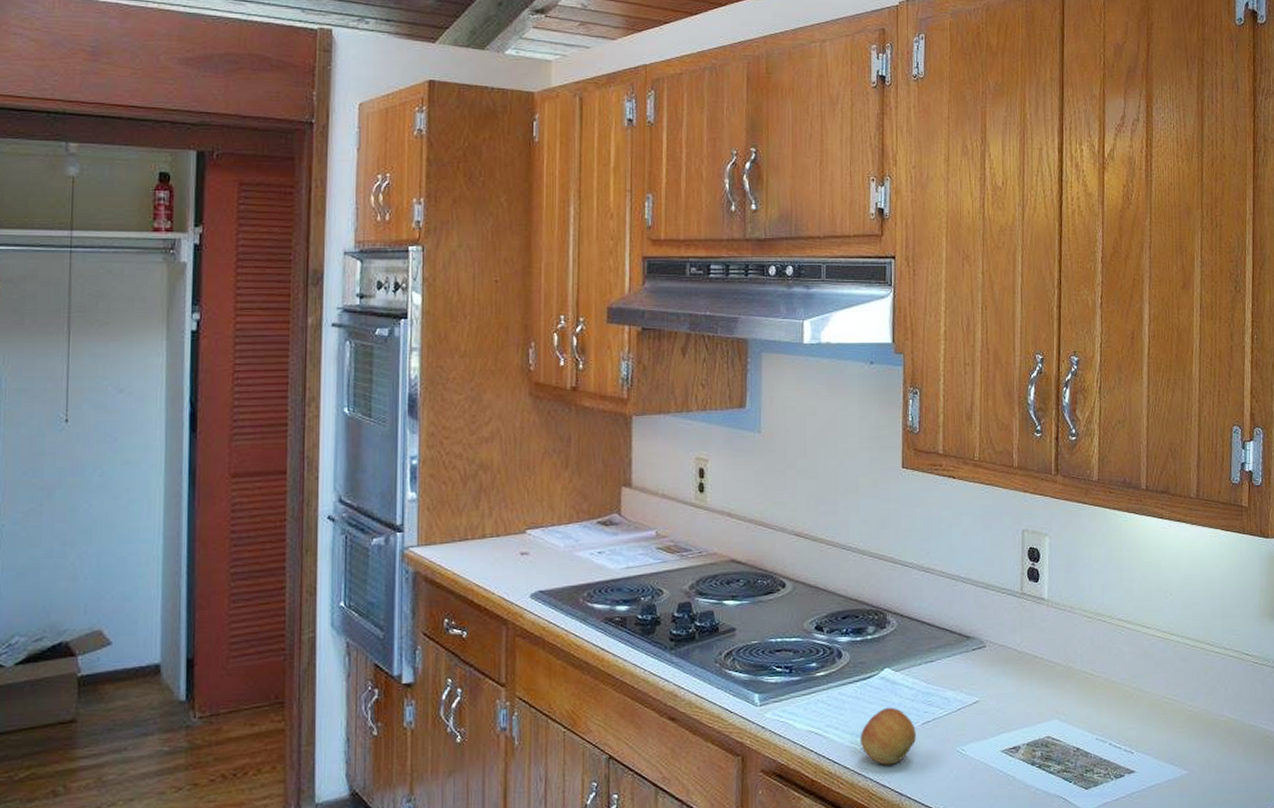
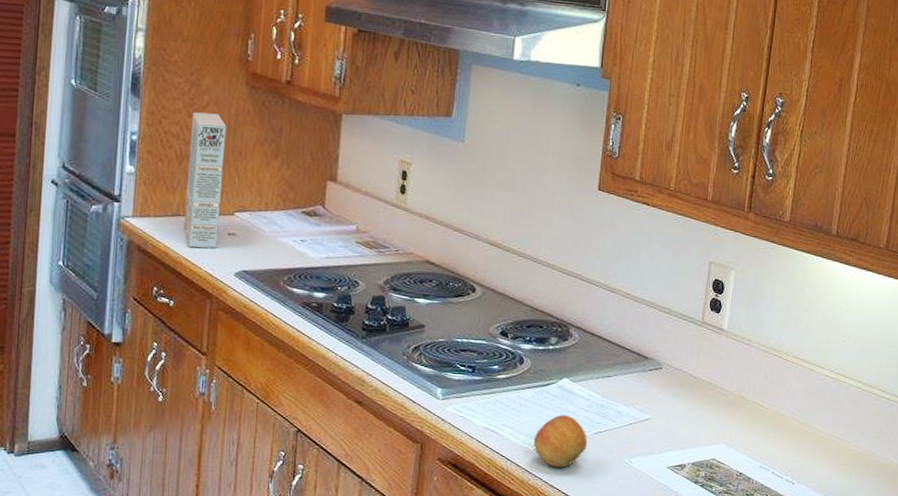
cereal box: none [473,428,512,573] -> present [184,112,227,248]

